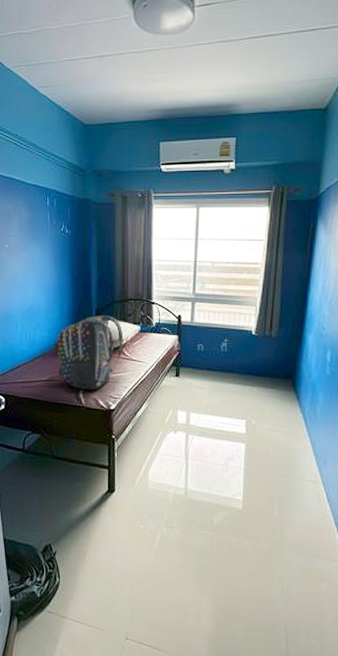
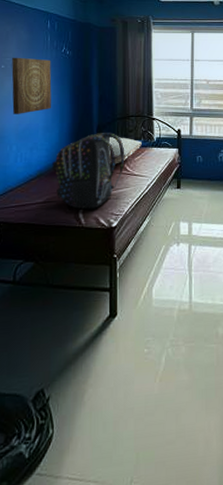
wall art: none [15,236,53,294] -> present [11,57,52,114]

